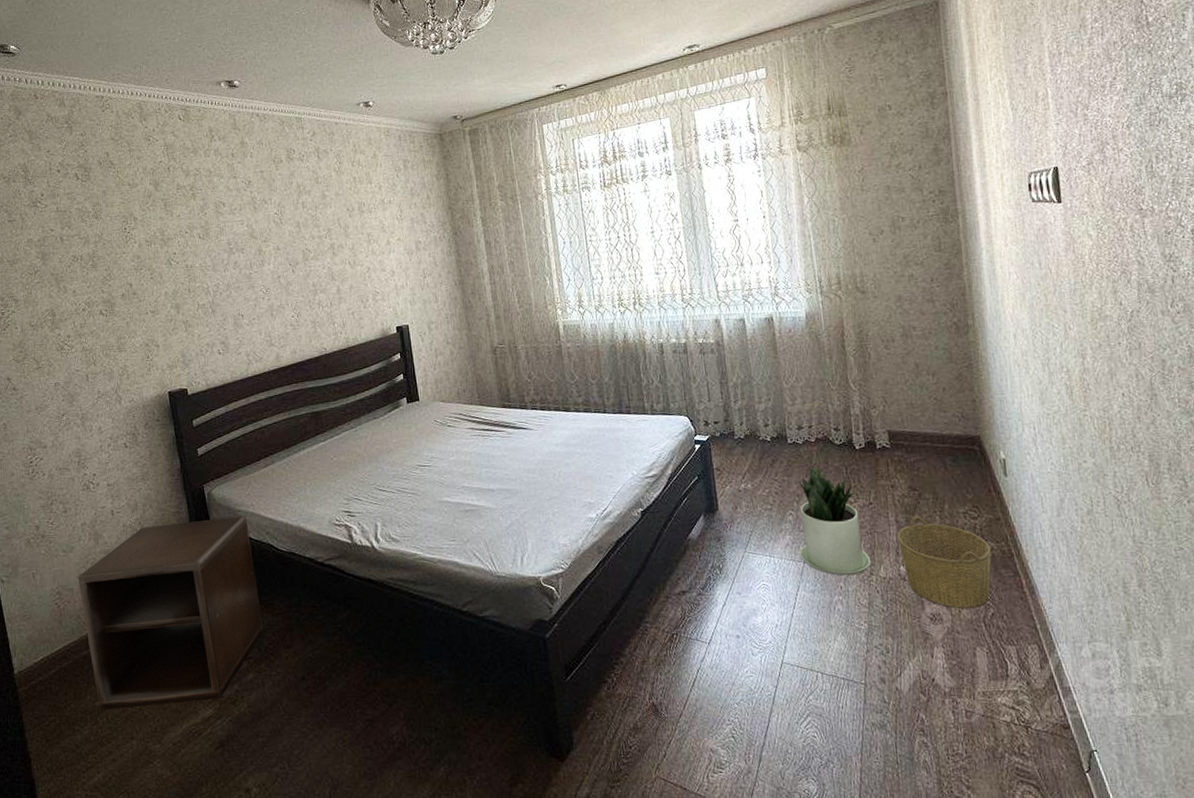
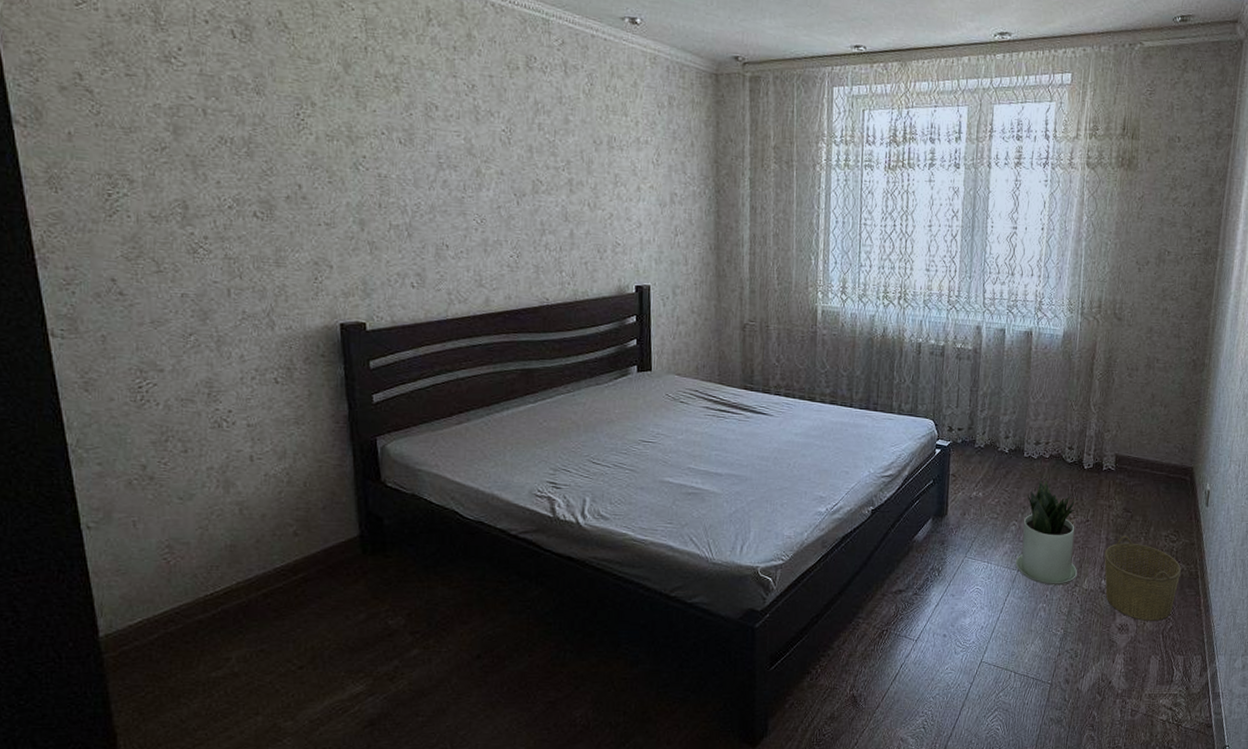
nightstand: present [78,516,264,710] -> none [197,476,437,681]

